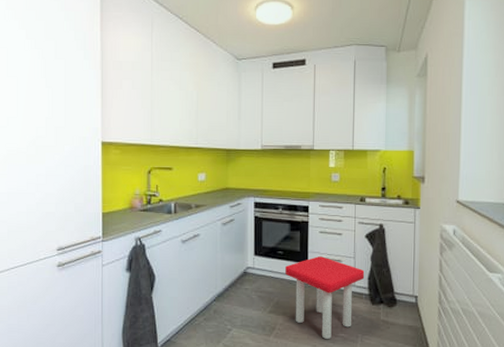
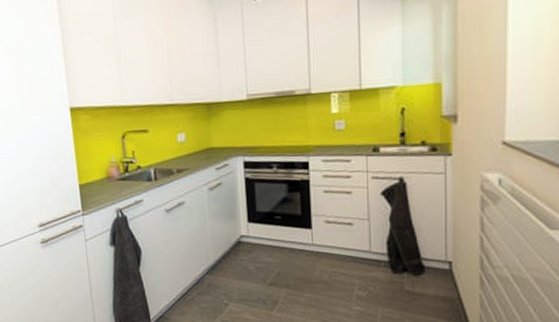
stool: present [285,256,365,339] -> none [285,220,383,313]

